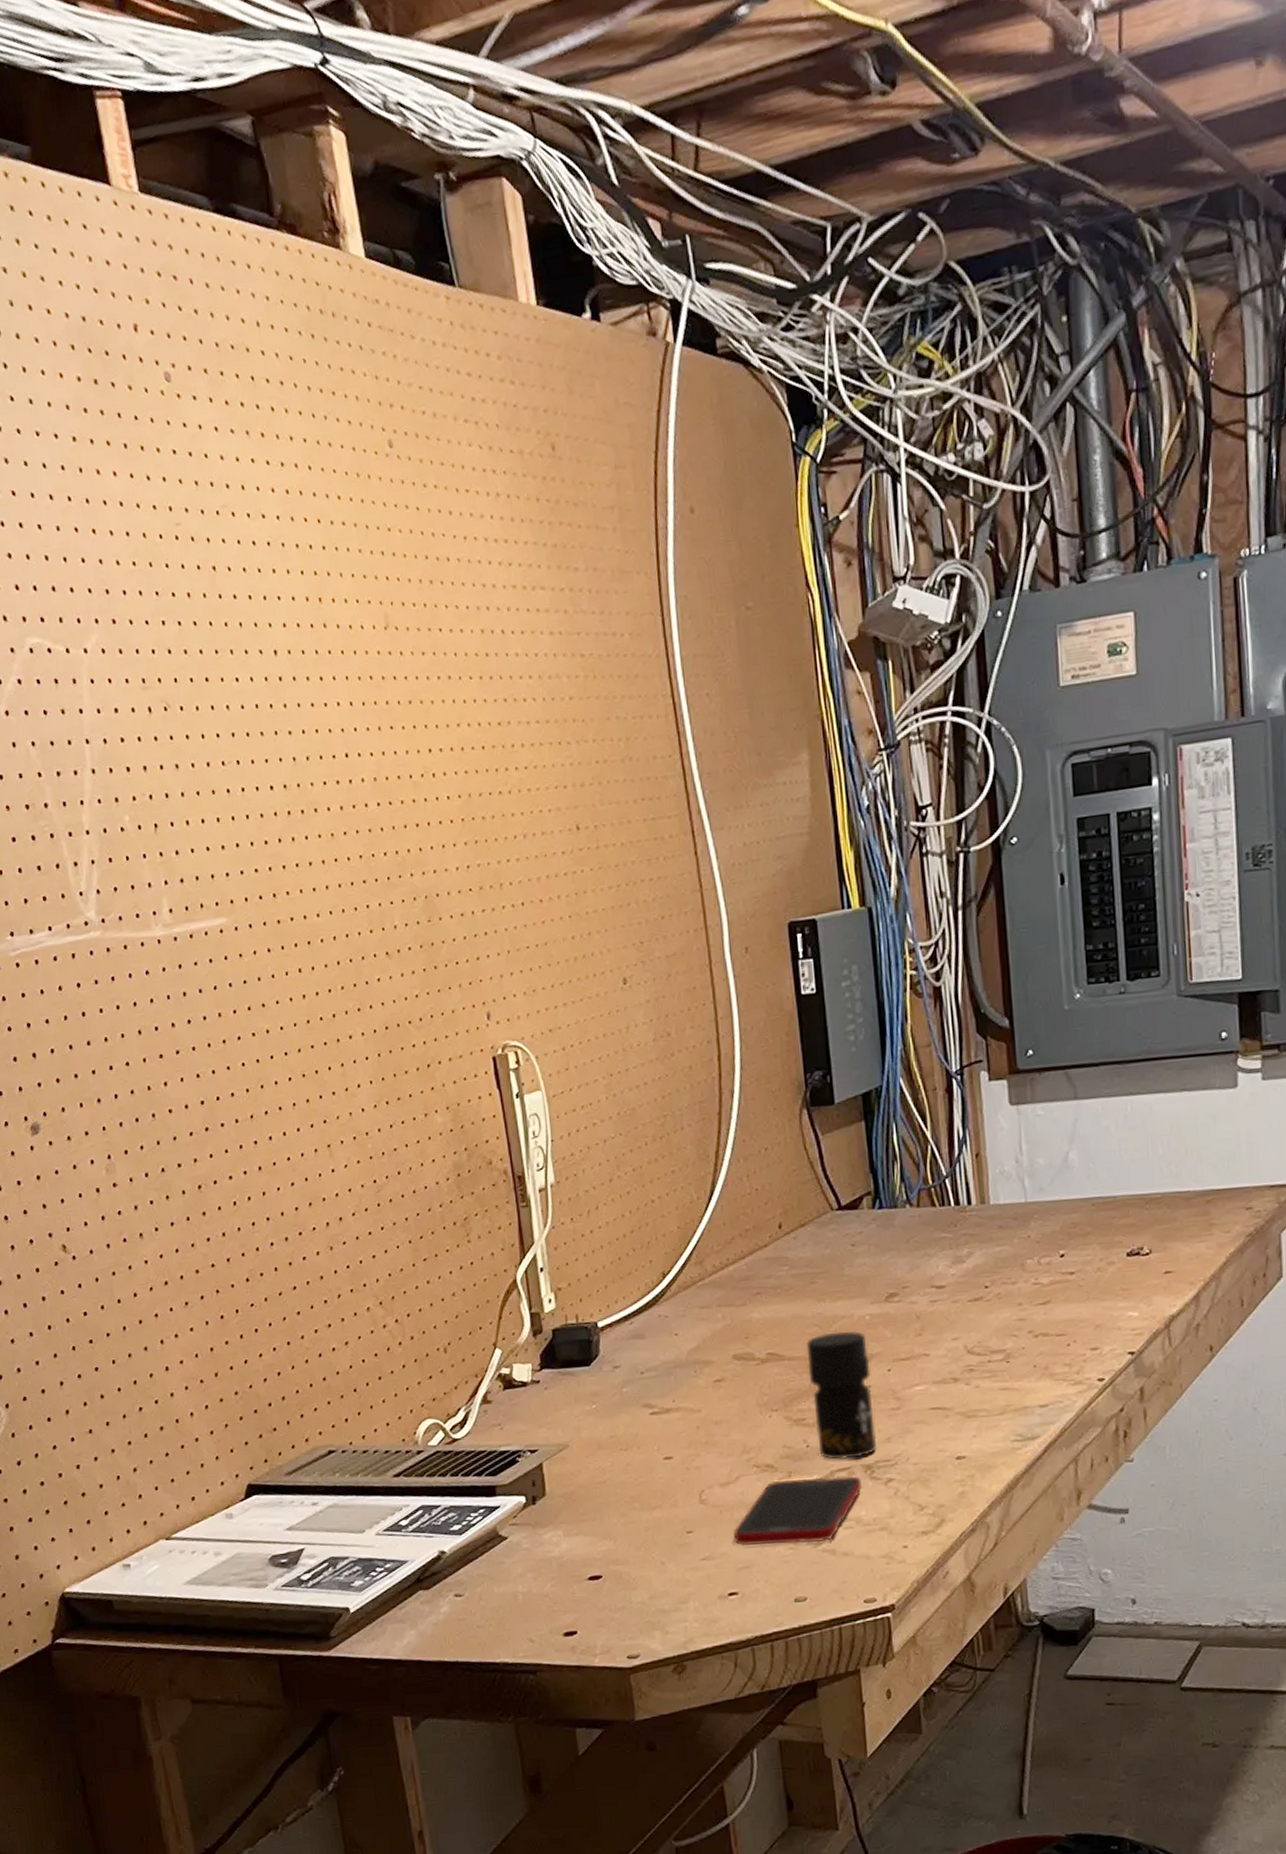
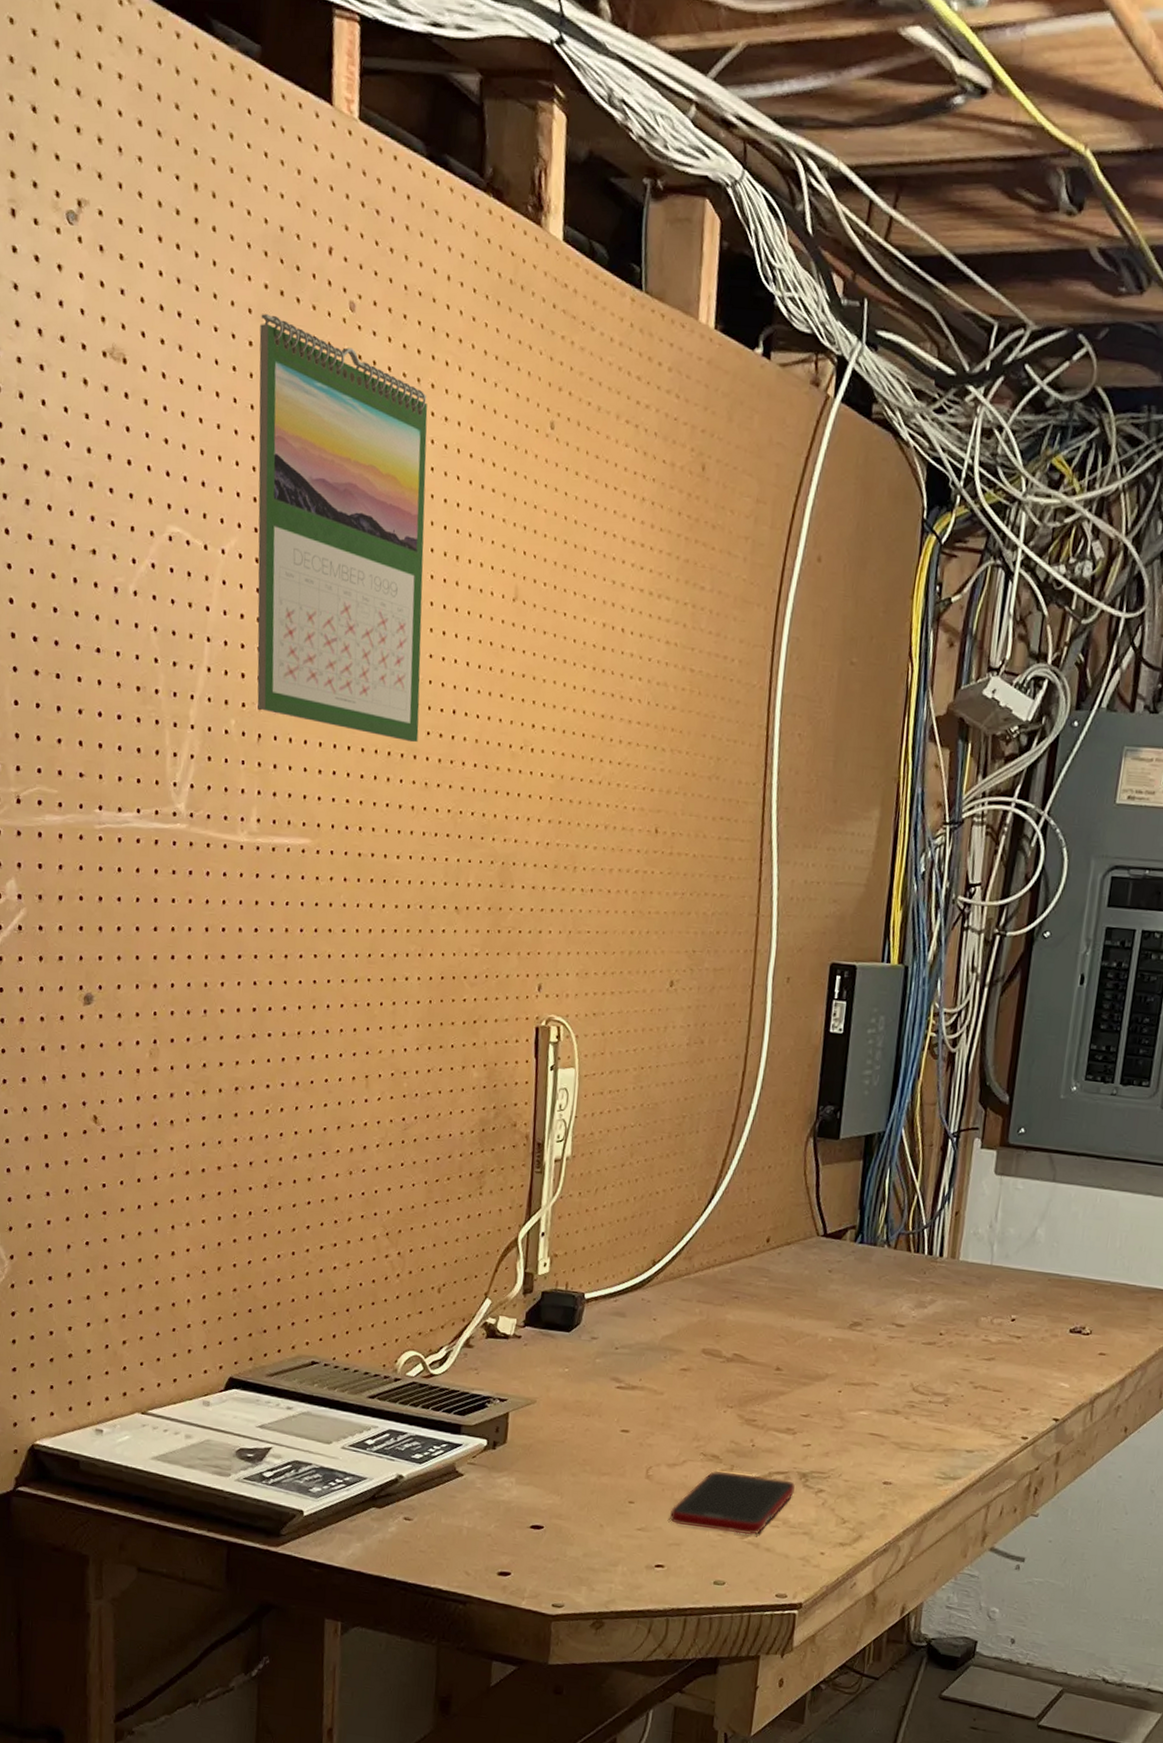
calendar: none [79,405,316,800] -> present [257,314,428,743]
jar: present [806,1330,877,1460] -> none [763,1346,825,1466]

